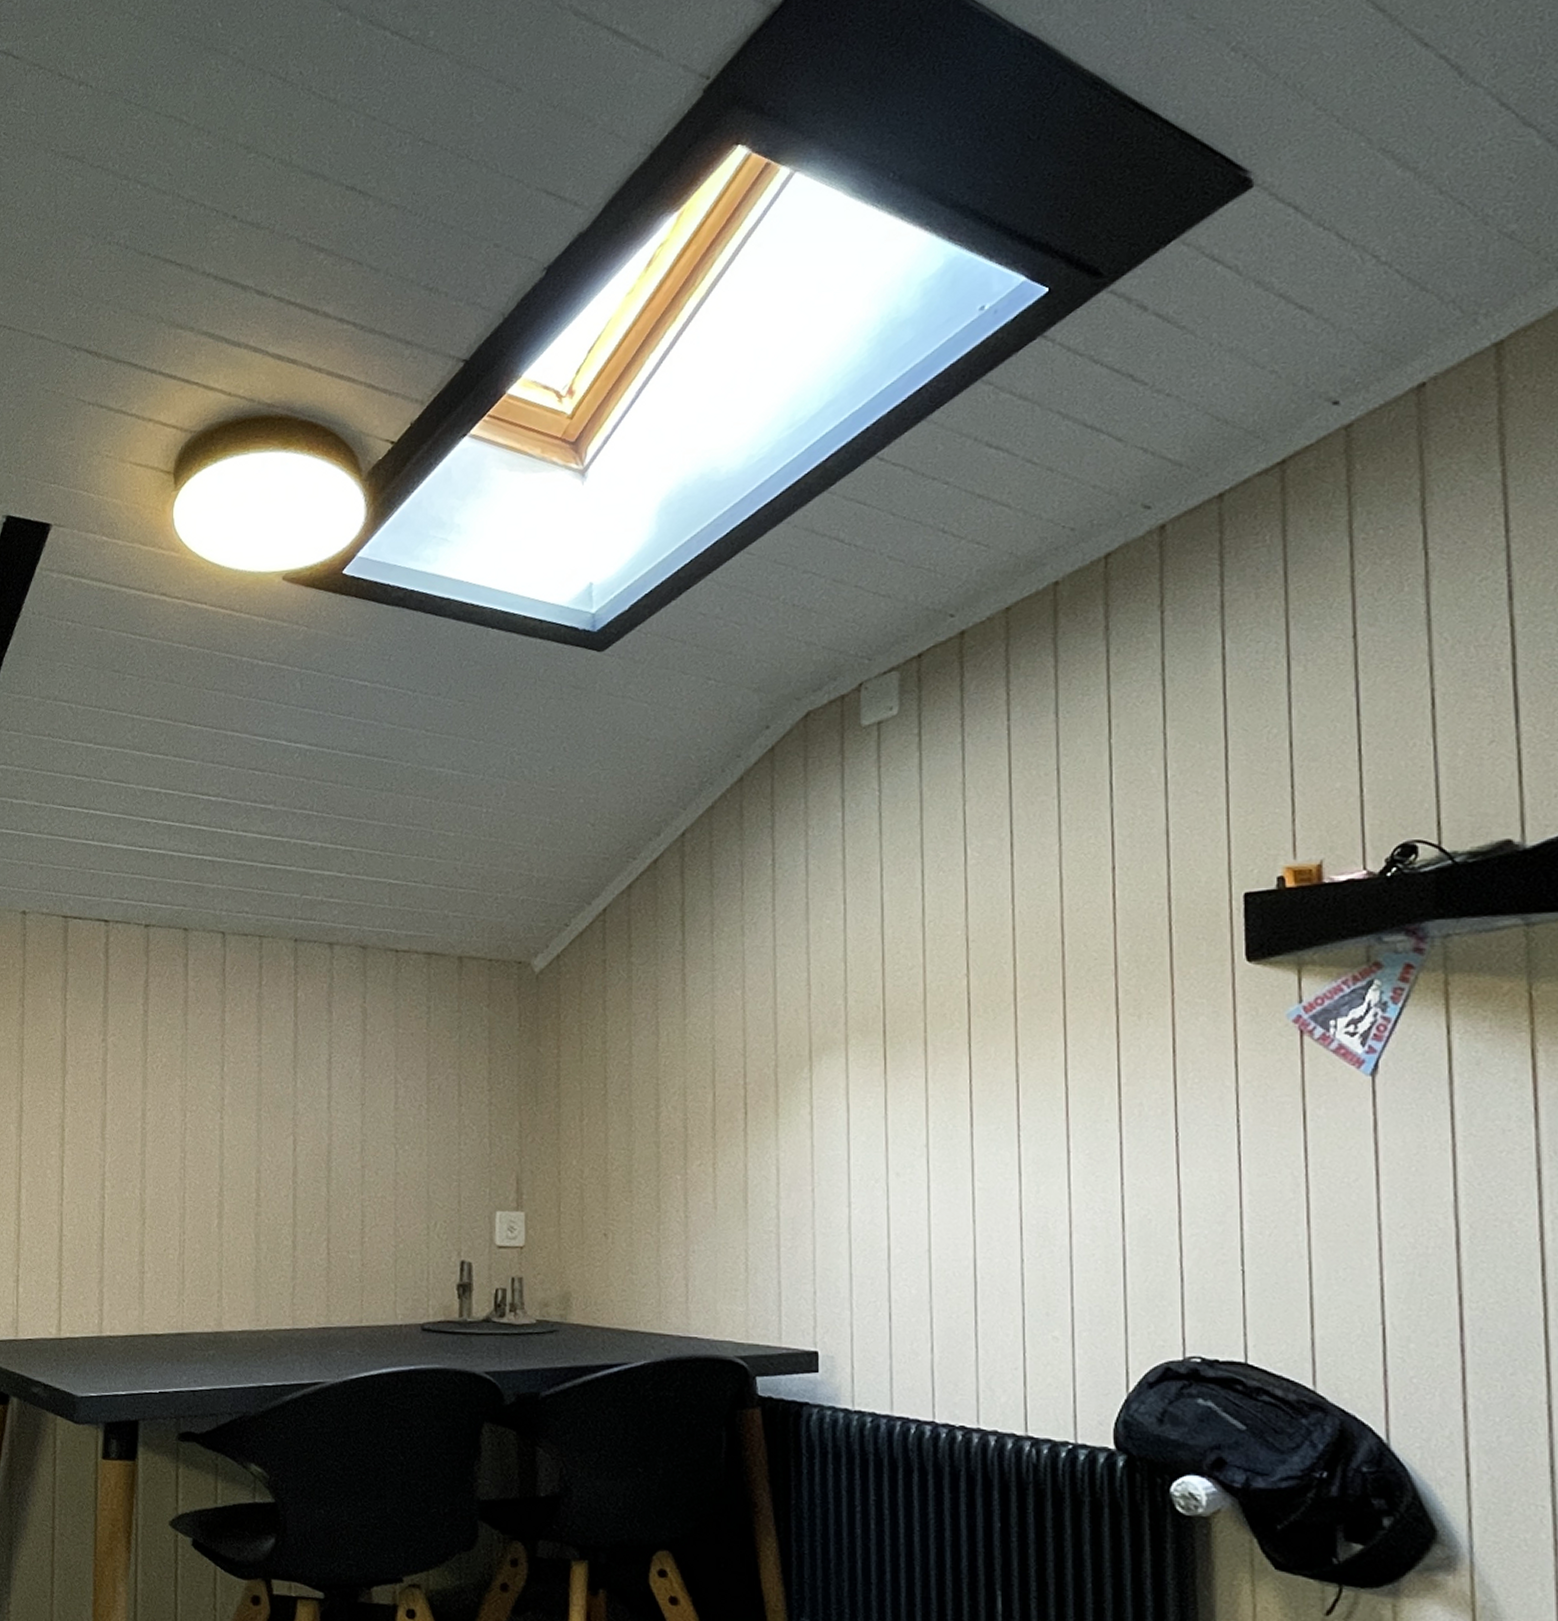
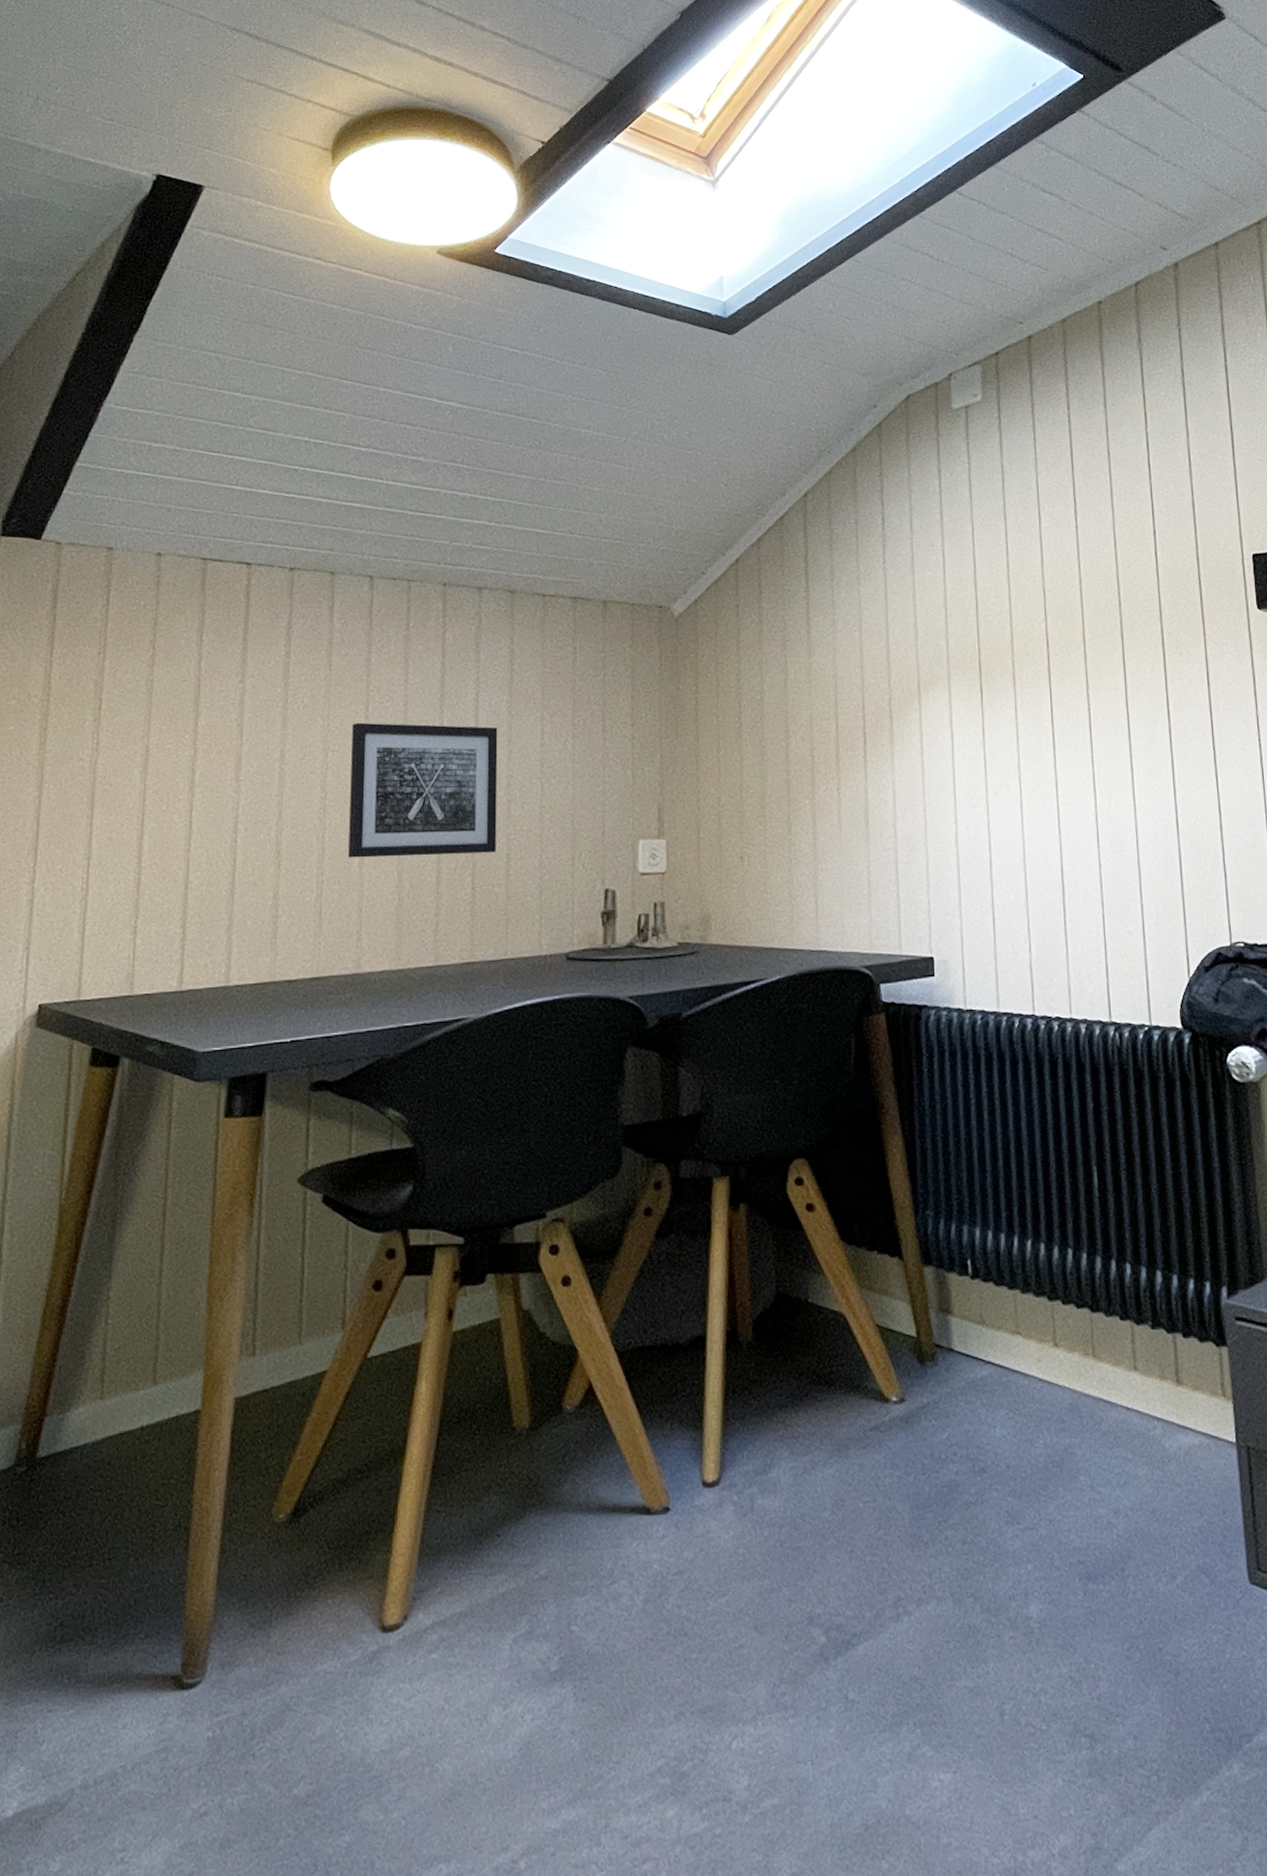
wall art: none [208,1083,351,1219] -> present [348,722,498,858]

